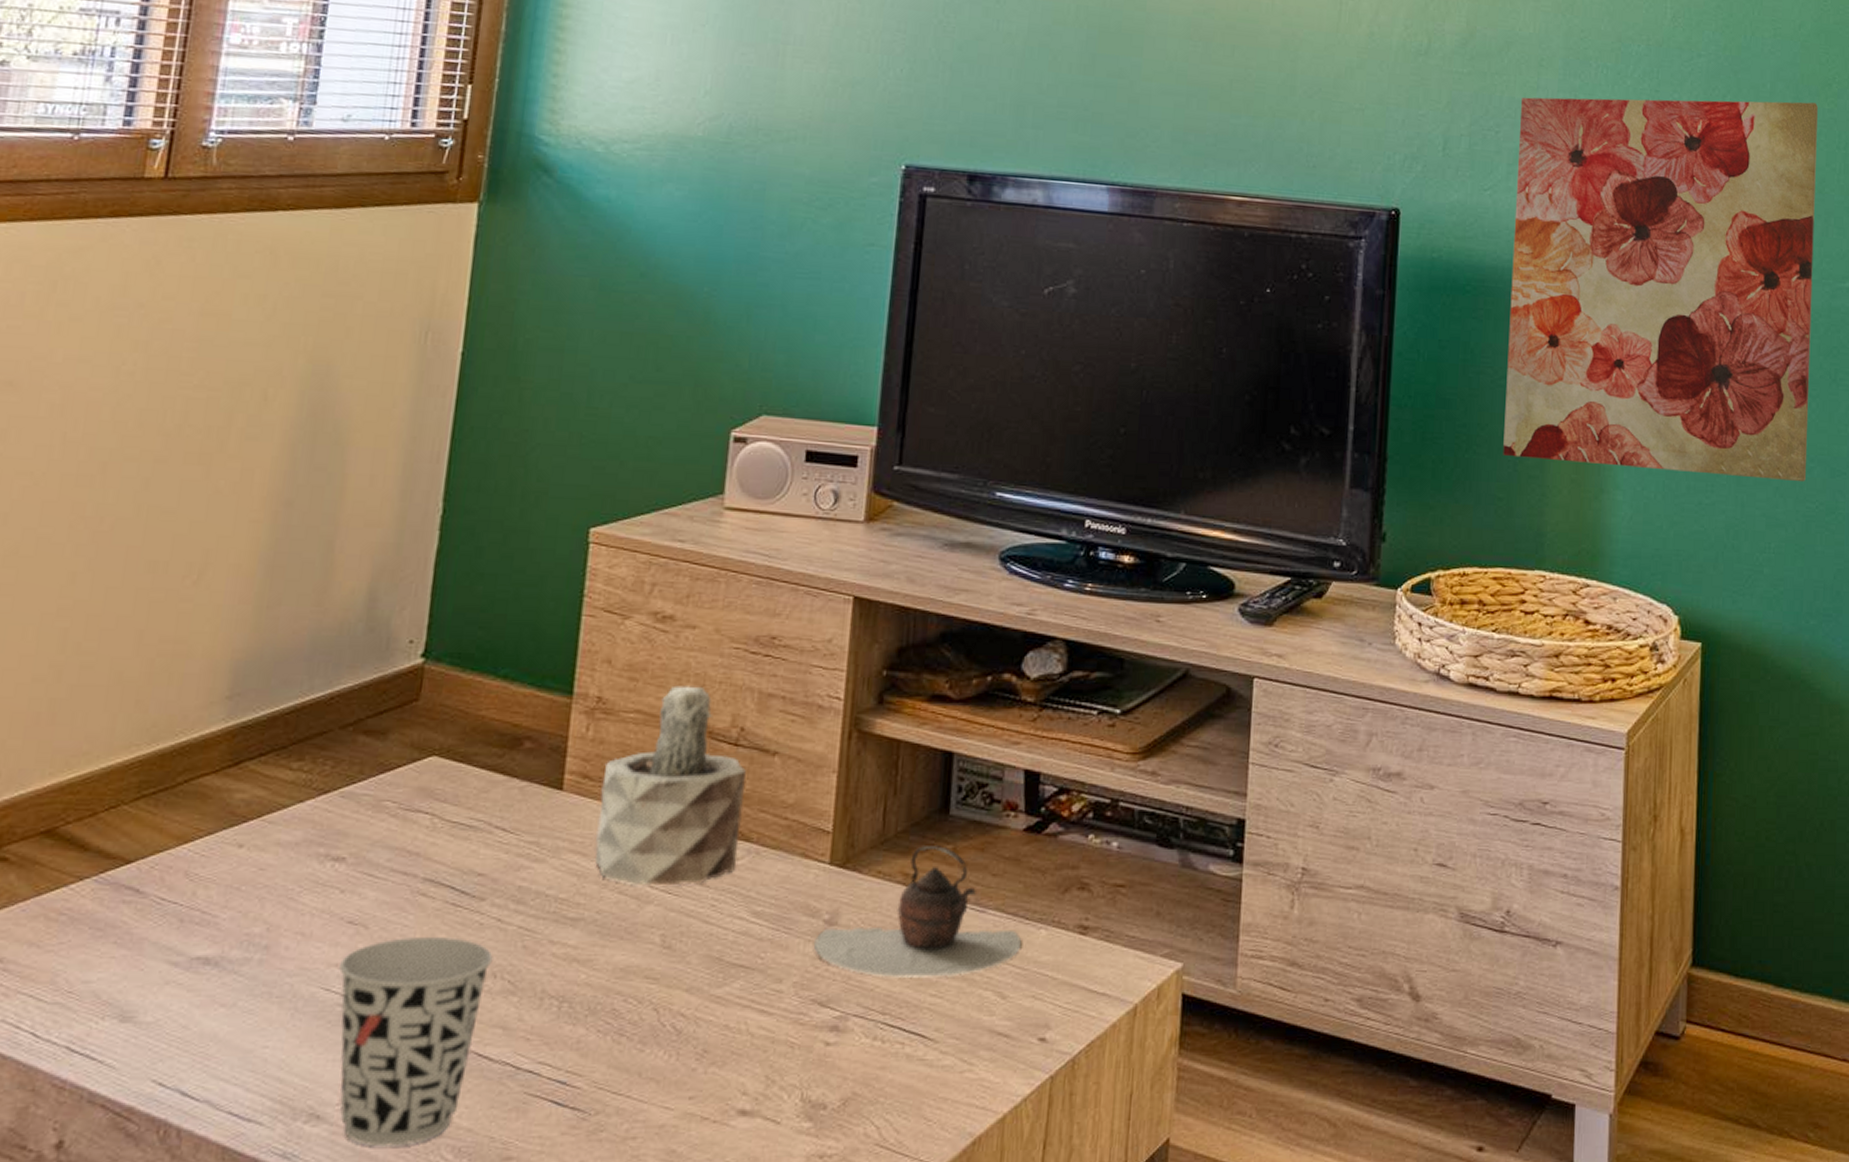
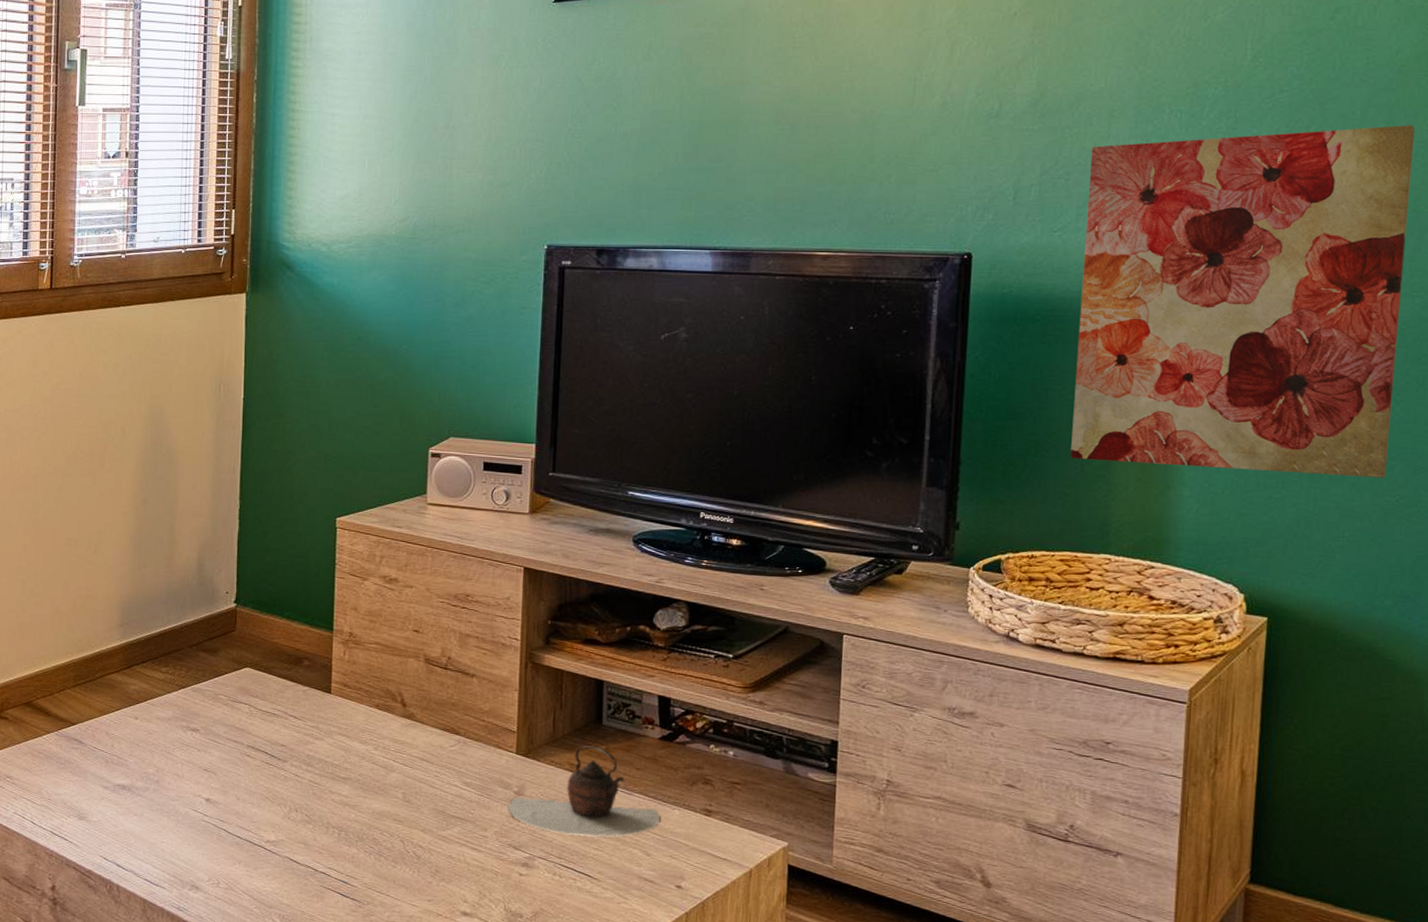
cup: present [338,936,493,1147] -> none [200,781,295,911]
succulent plant: present [595,685,746,886] -> none [354,626,454,761]

